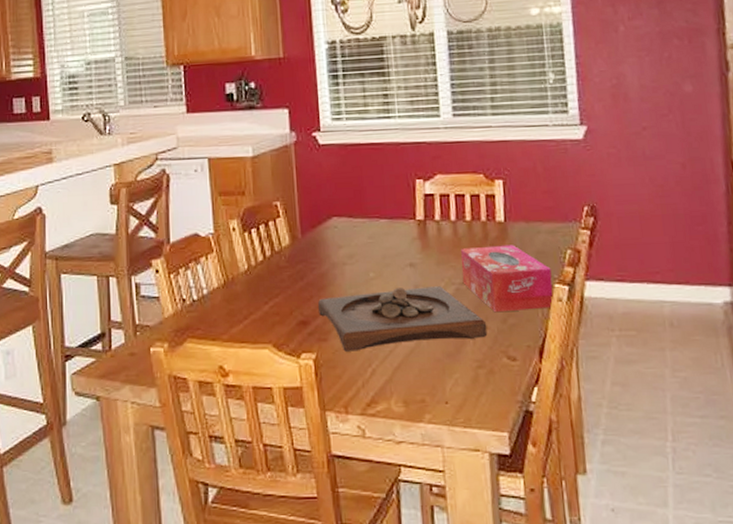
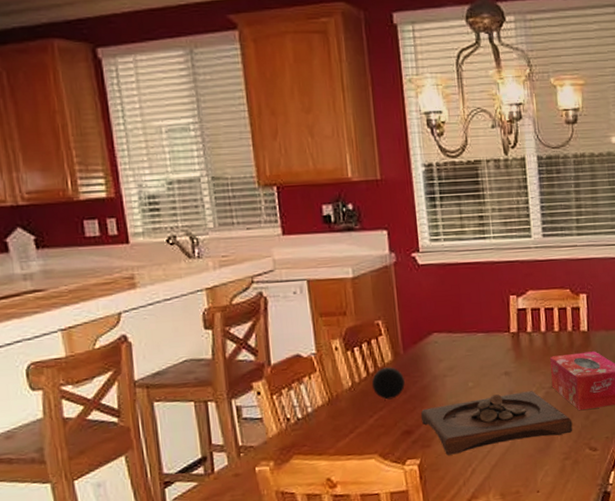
decorative ball: none [267,251,302,286] -> present [371,367,405,400]

